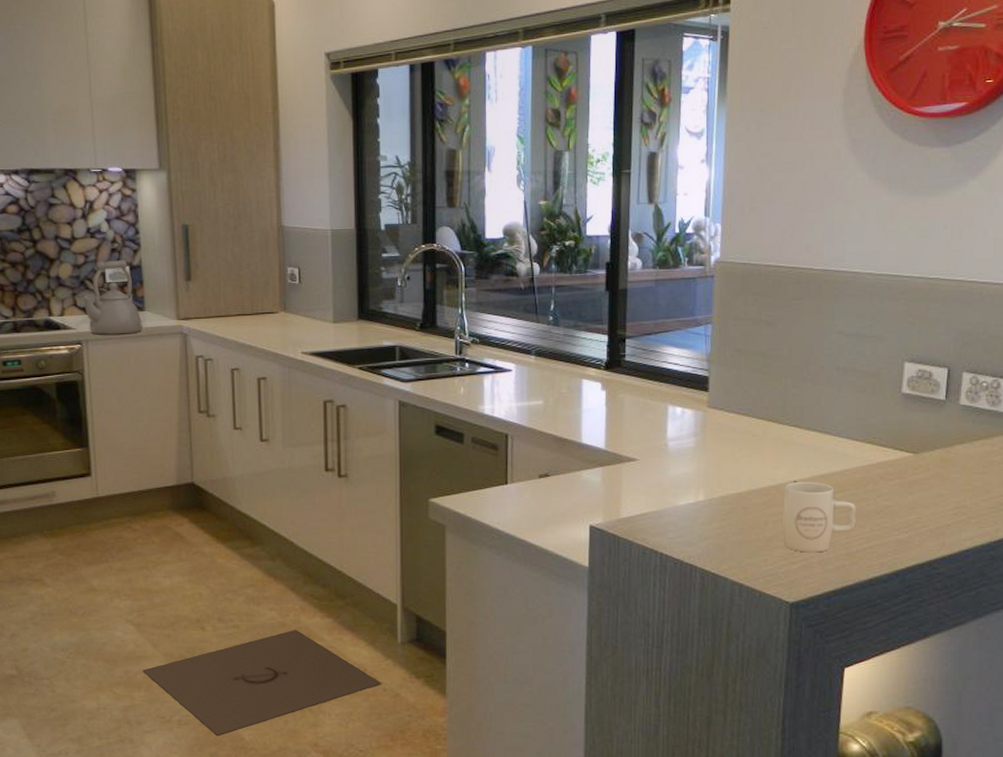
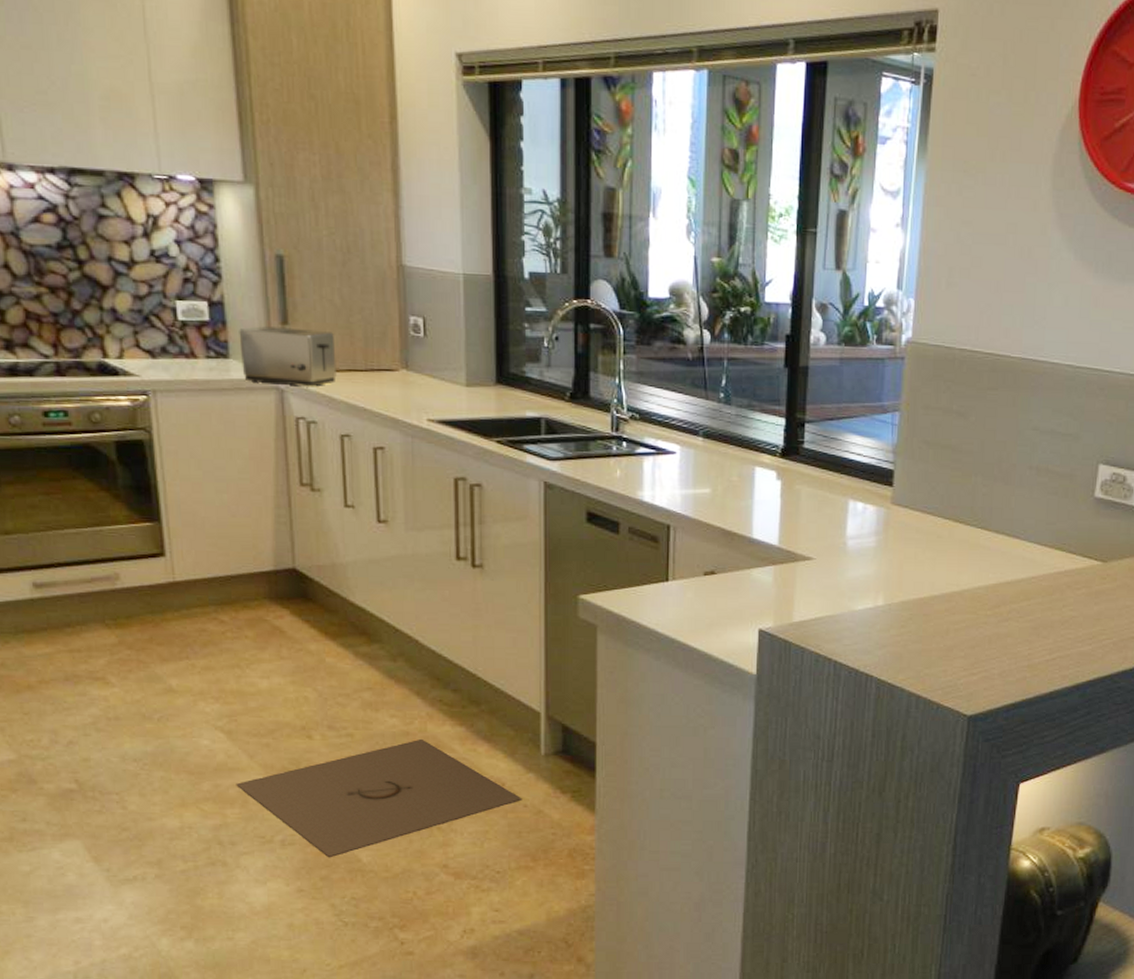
kettle: present [81,259,143,335] -> none [145,292,228,386]
toaster: none [153,283,229,331] -> present [239,326,337,387]
mug: present [782,481,856,553] -> none [964,587,1041,664]

